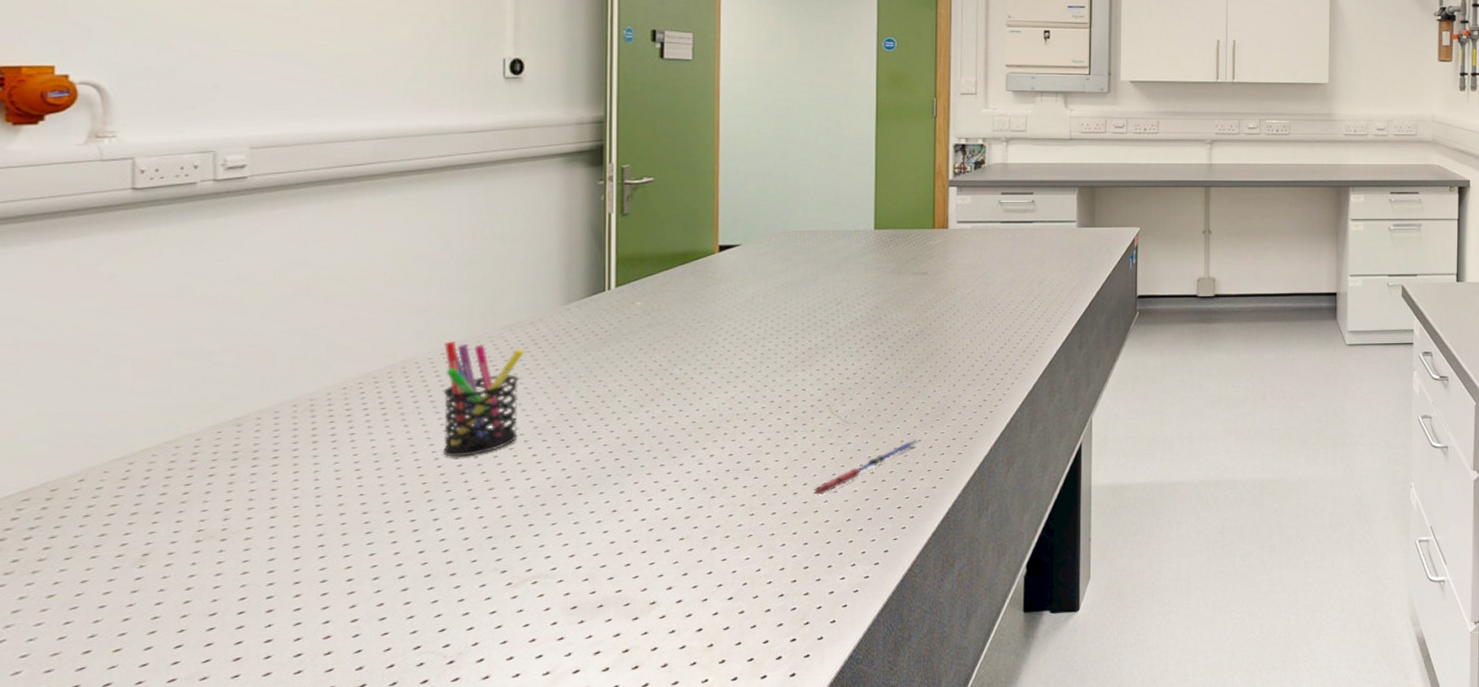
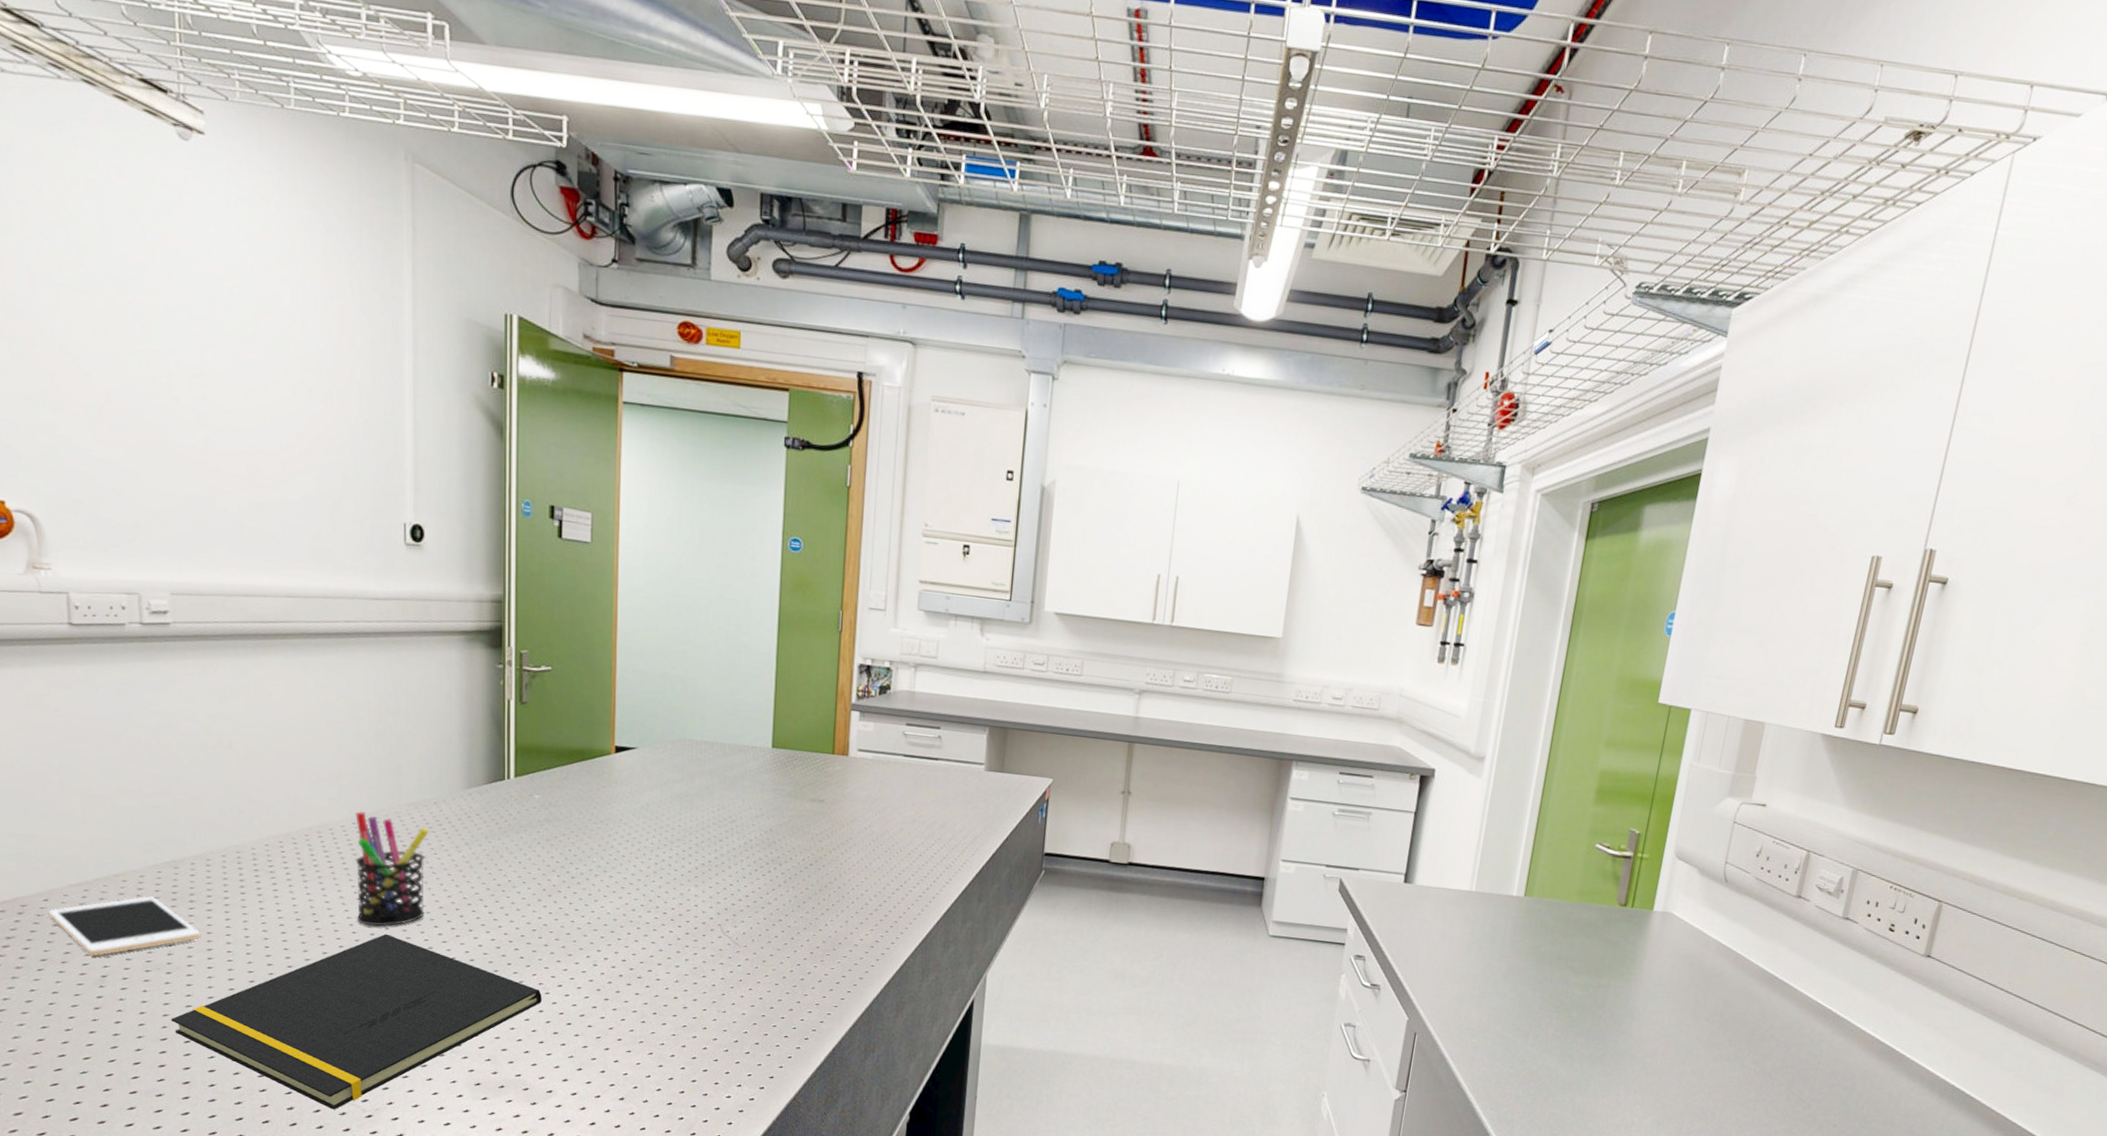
cell phone: none [83,460,264,534] -> present [48,896,201,956]
notepad: none [222,462,644,662] -> present [170,933,542,1110]
pen: present [813,439,919,496] -> none [702,970,809,1013]

